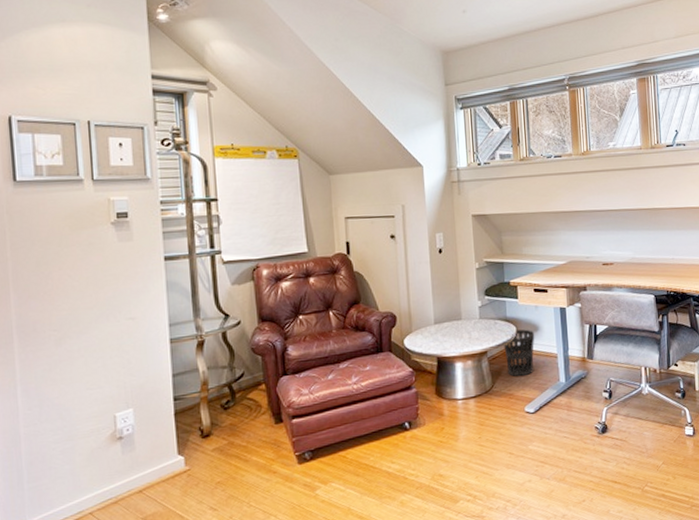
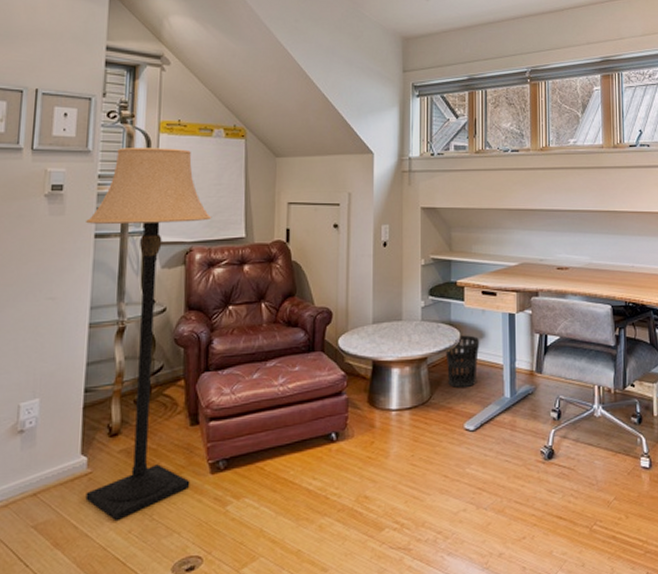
lamp: none [154,171,281,509] -> present [85,148,212,520]

